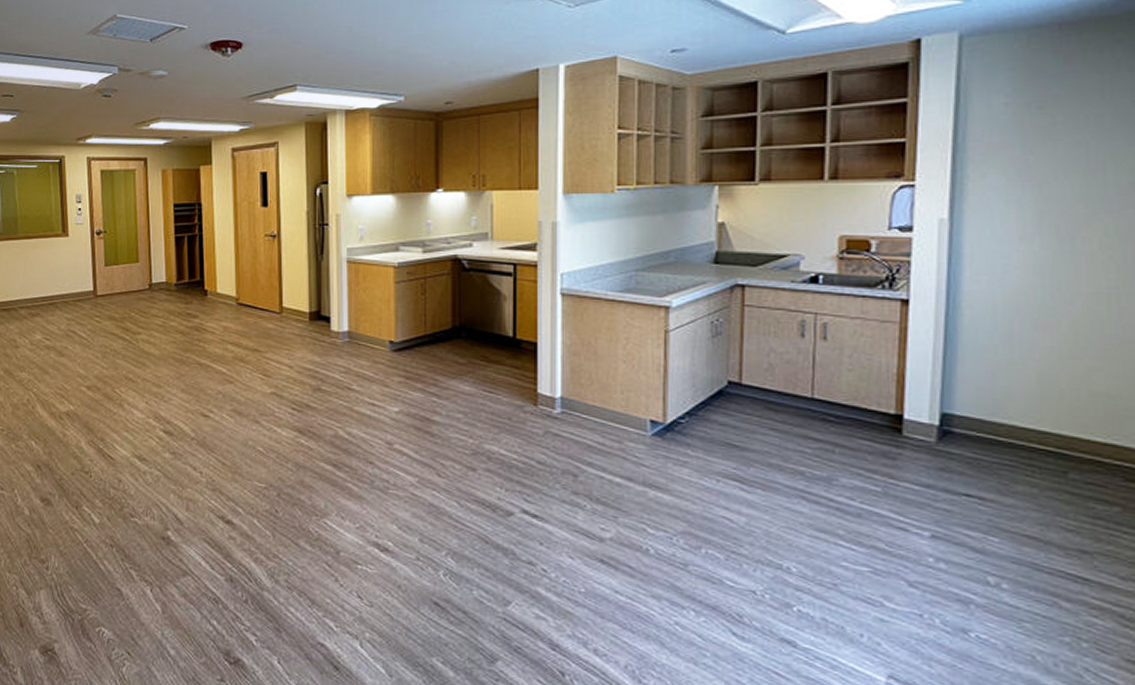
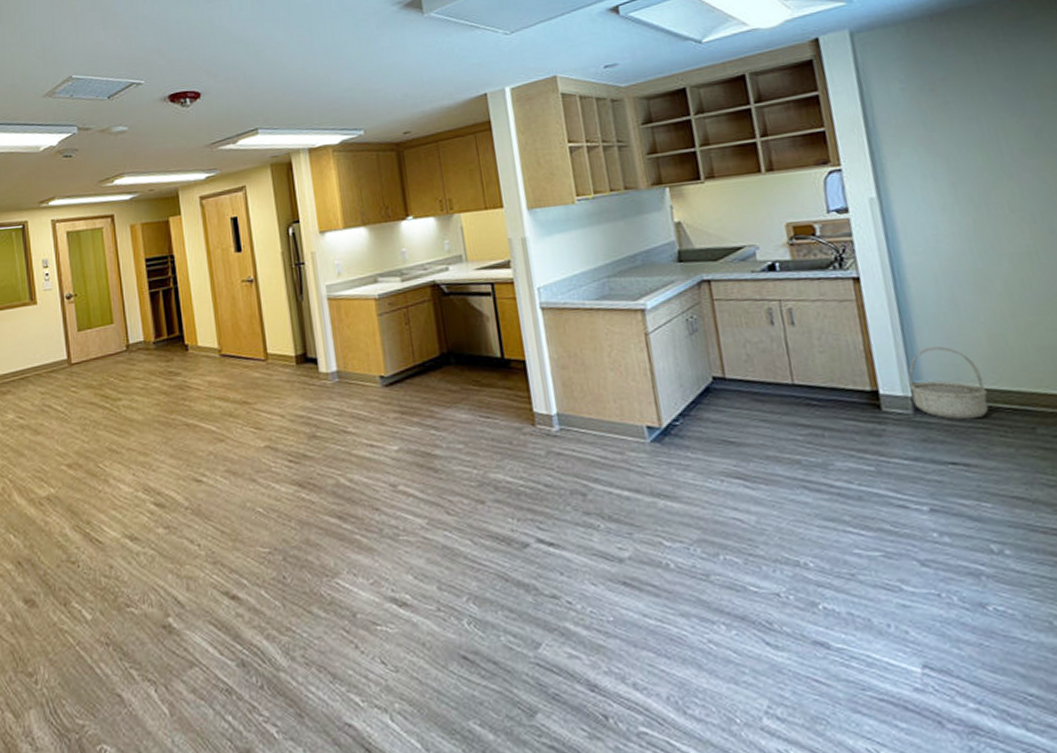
basket: none [937,379,1022,456] -> present [908,346,989,420]

